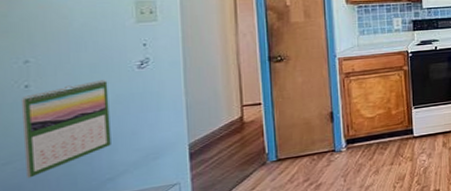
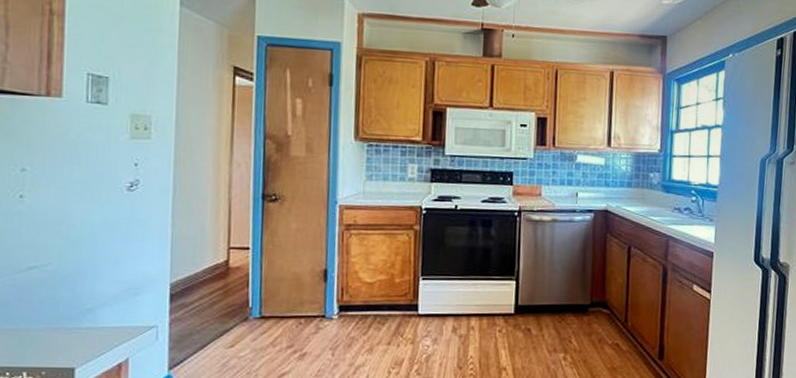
calendar: present [20,80,111,178] -> none [14,199,97,295]

